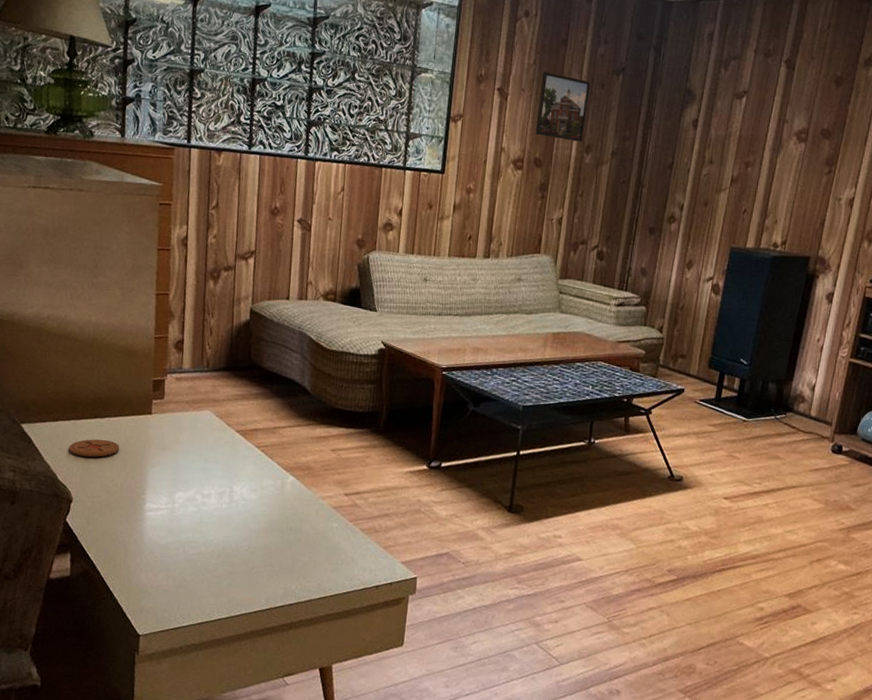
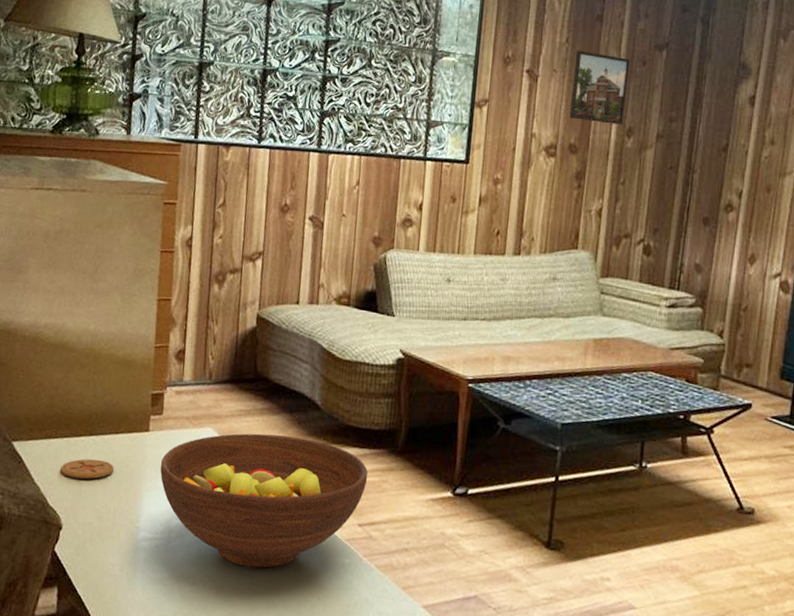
fruit bowl: none [163,415,353,533] -> present [160,433,368,568]

